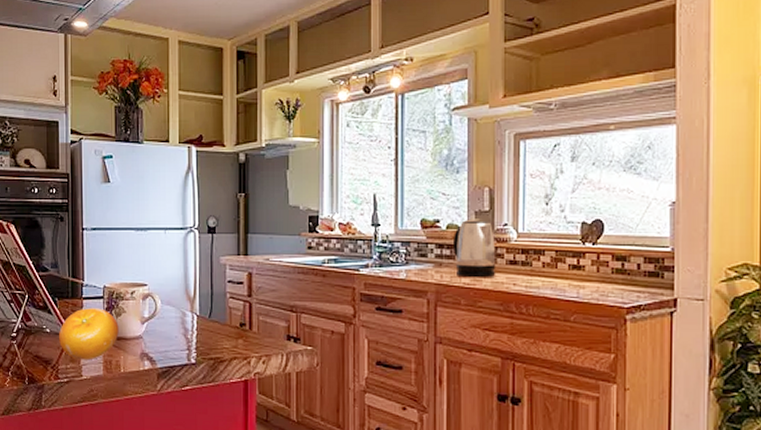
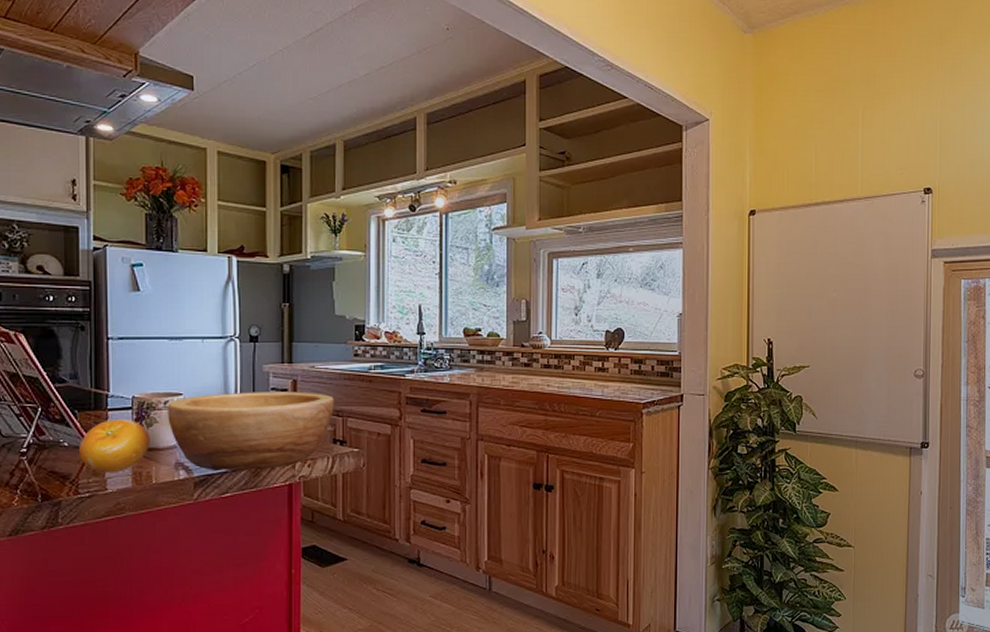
bowl: none [134,284,288,365] -> present [168,391,334,471]
kettle: present [452,219,496,278] -> none [492,328,532,381]

